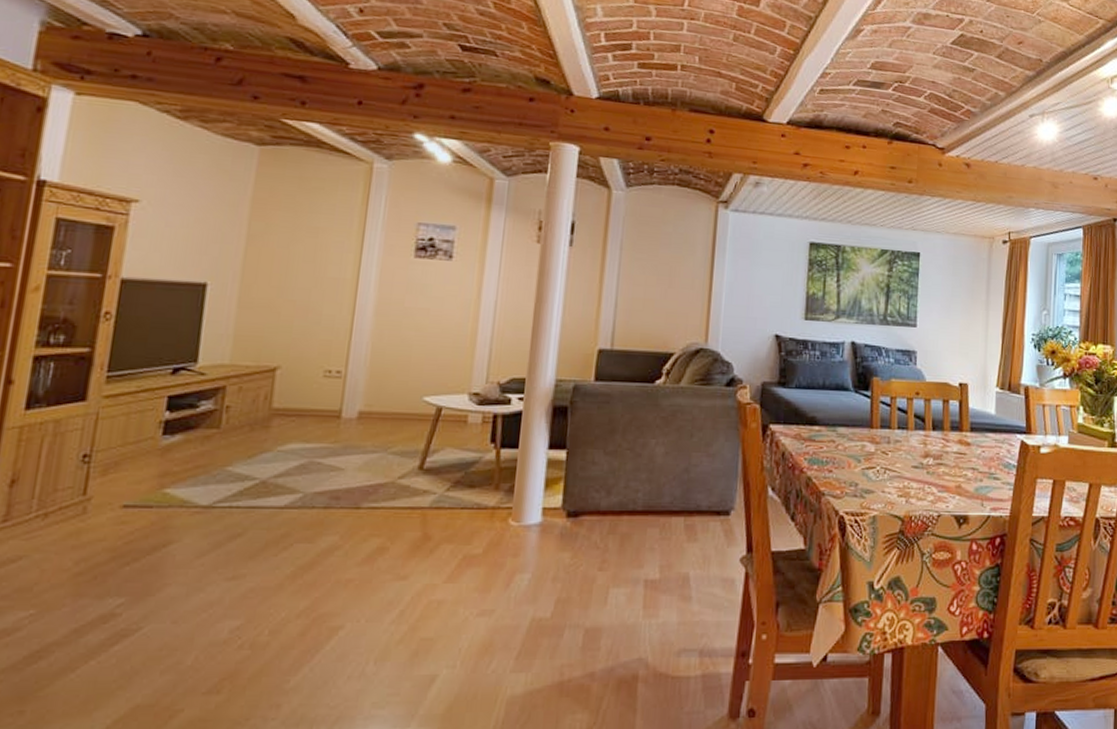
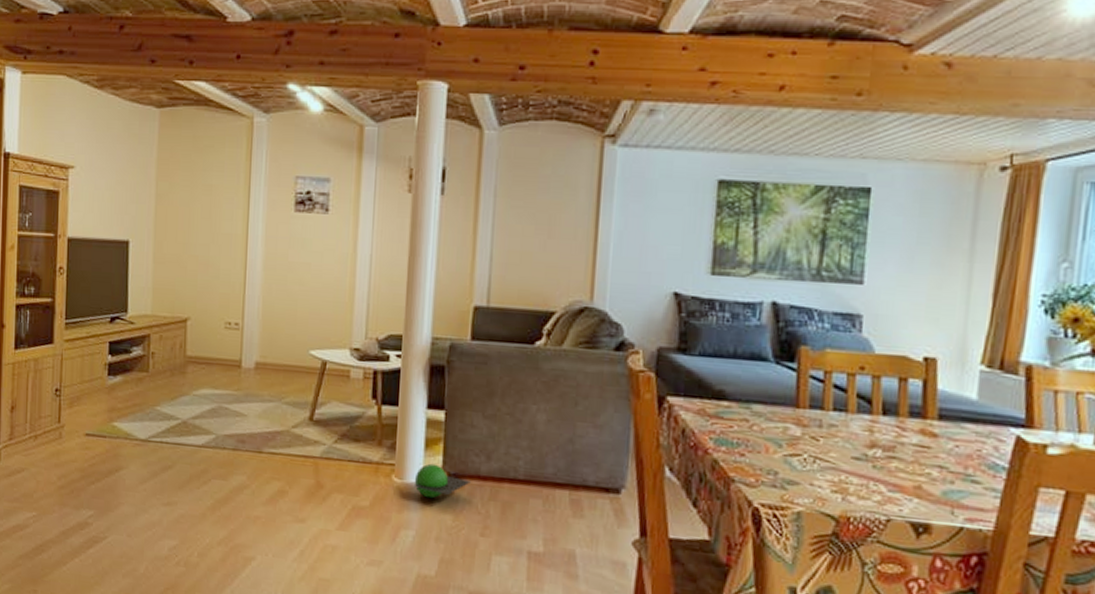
ball: none [531,503,590,539] -> present [413,463,471,499]

